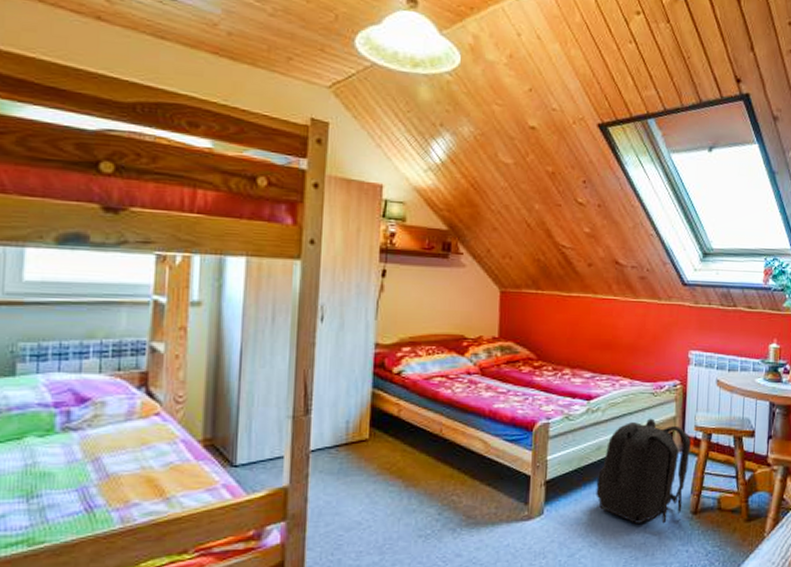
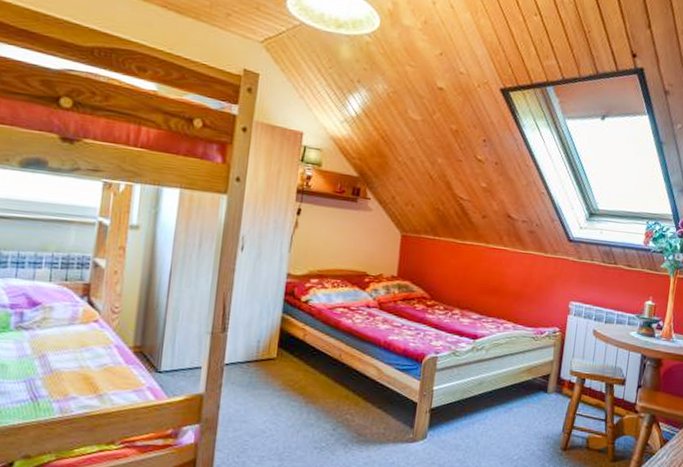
backpack: present [596,418,691,524] -> none [475,360,566,457]

